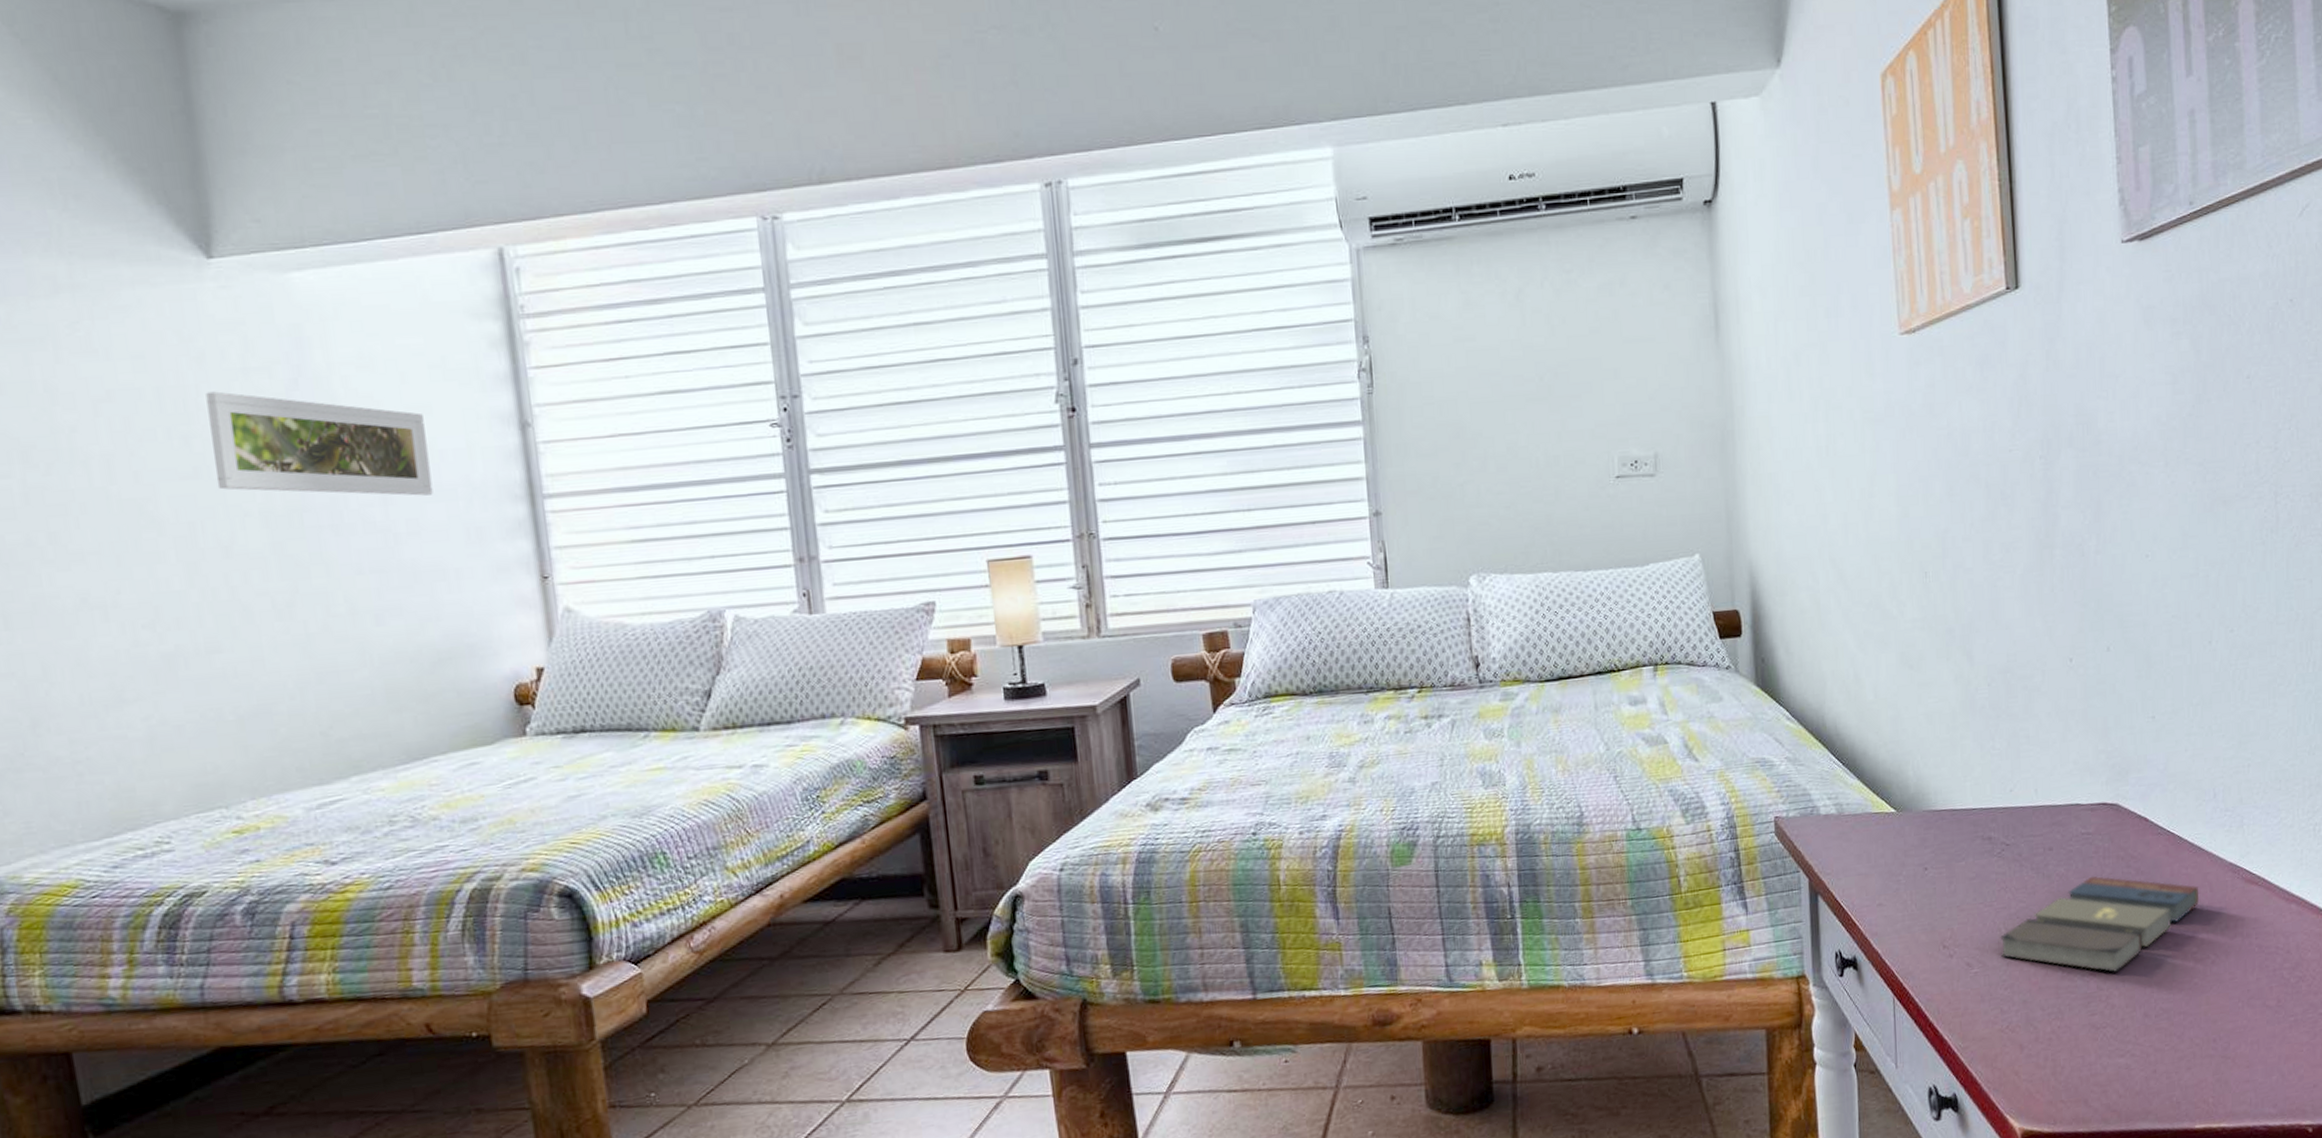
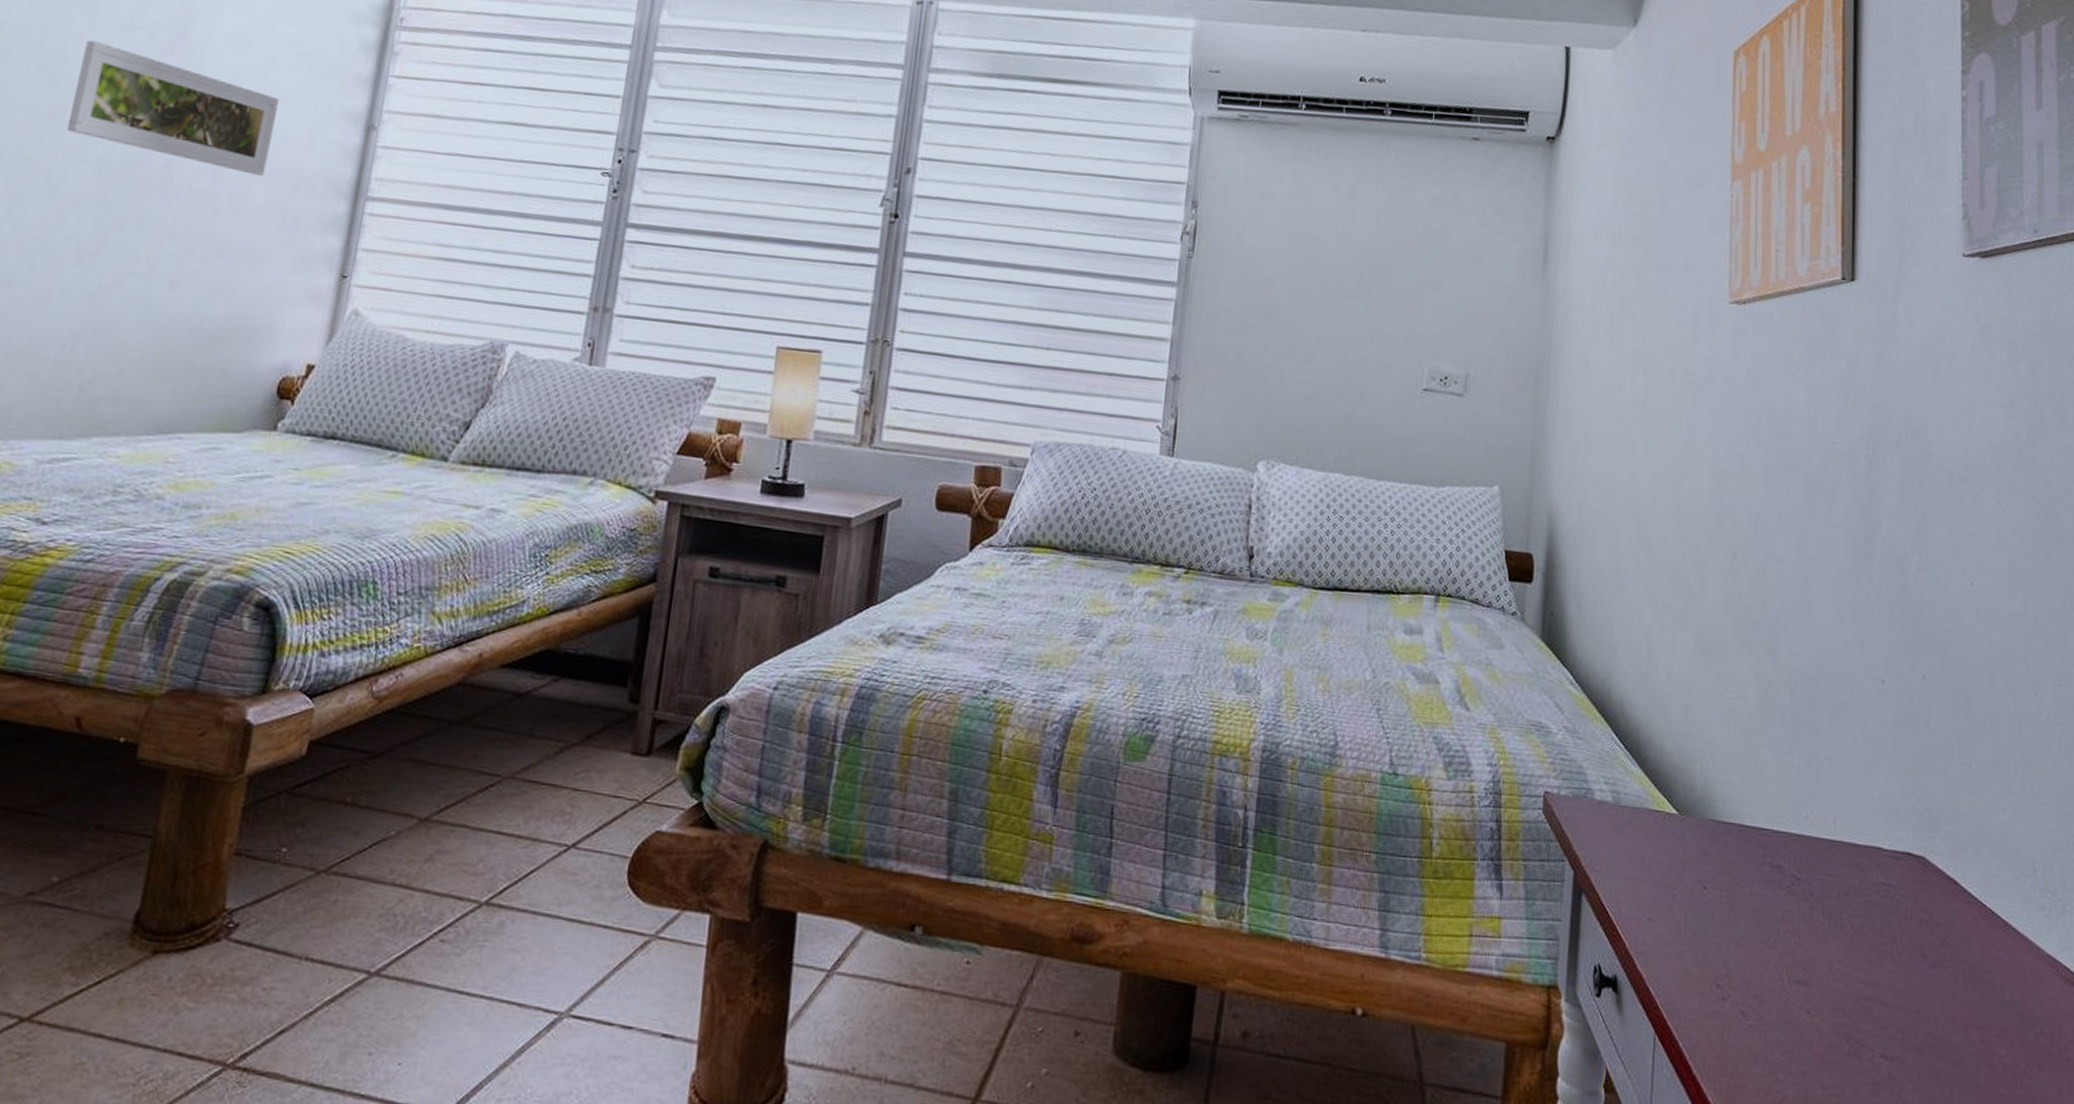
book set: present [2000,876,2199,972] -> none [1781,936,2011,1060]

